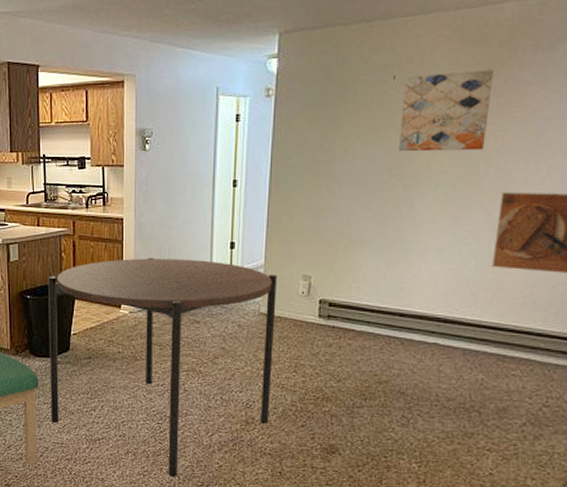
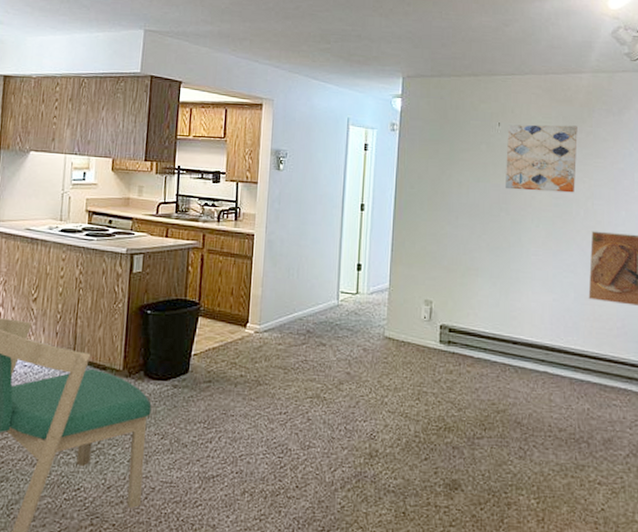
dining table: present [47,257,277,477] -> none [161,275,401,521]

